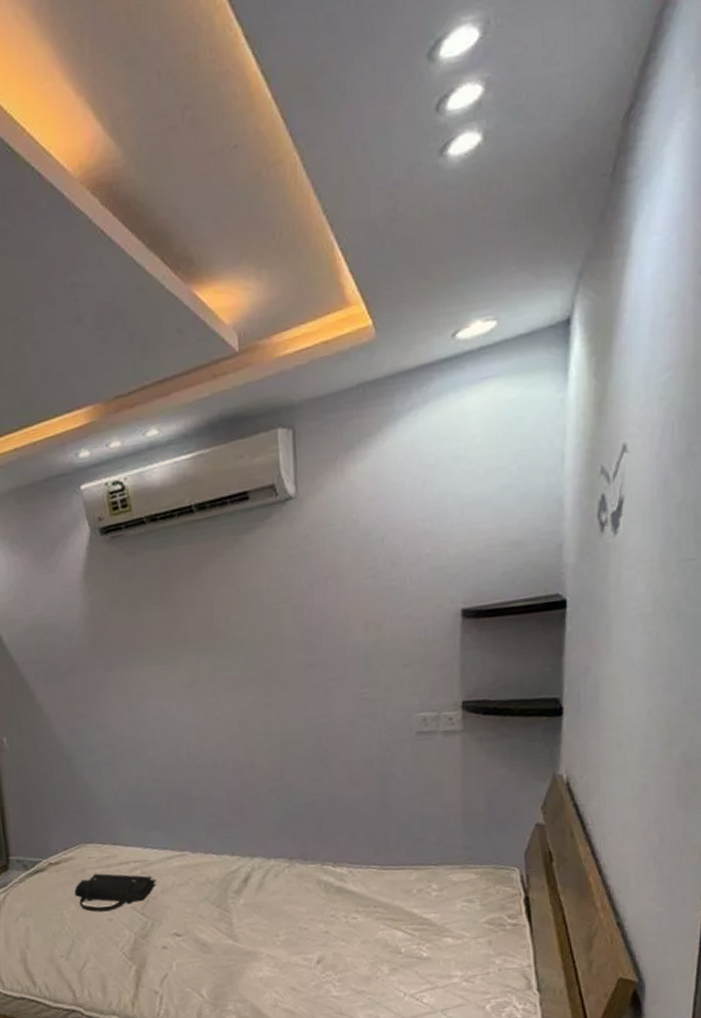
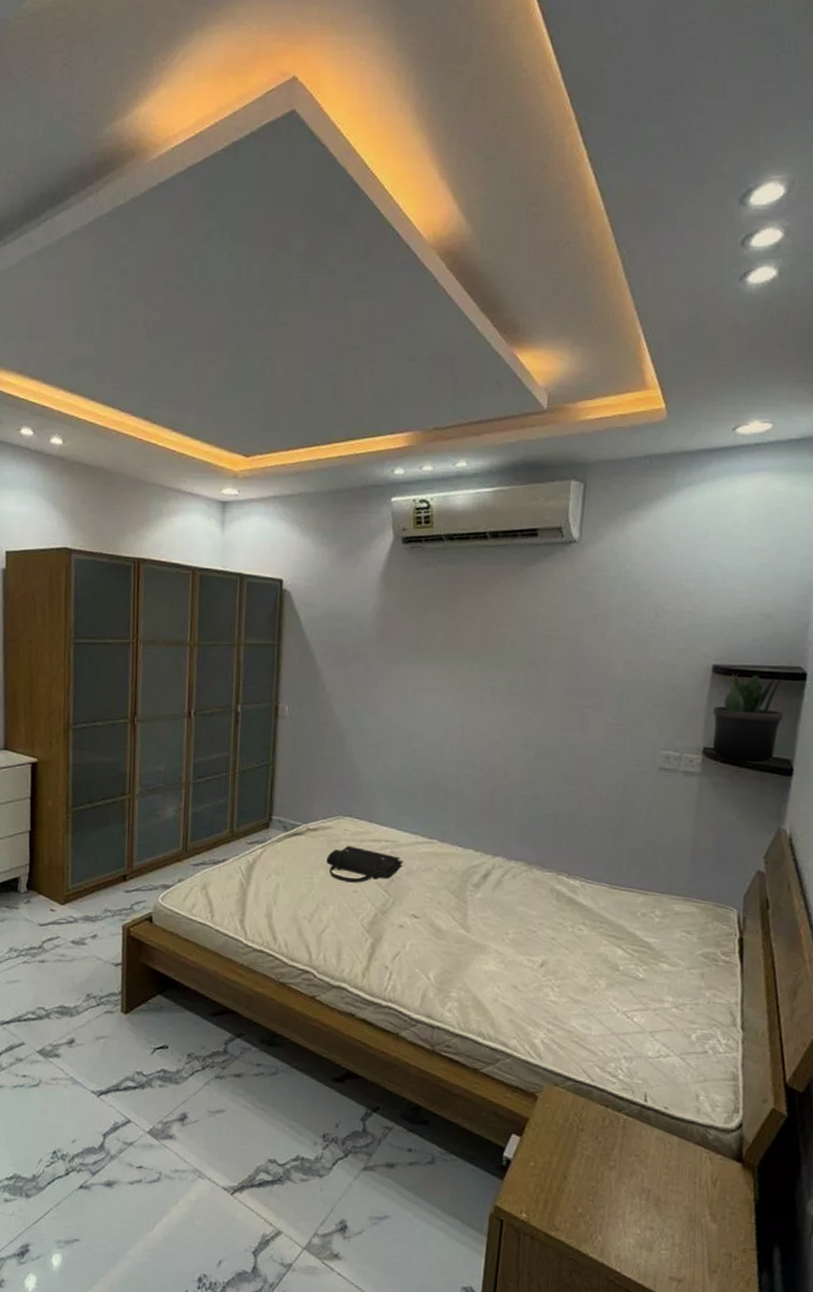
planter: none [468,608,545,709] -> present [713,673,783,762]

